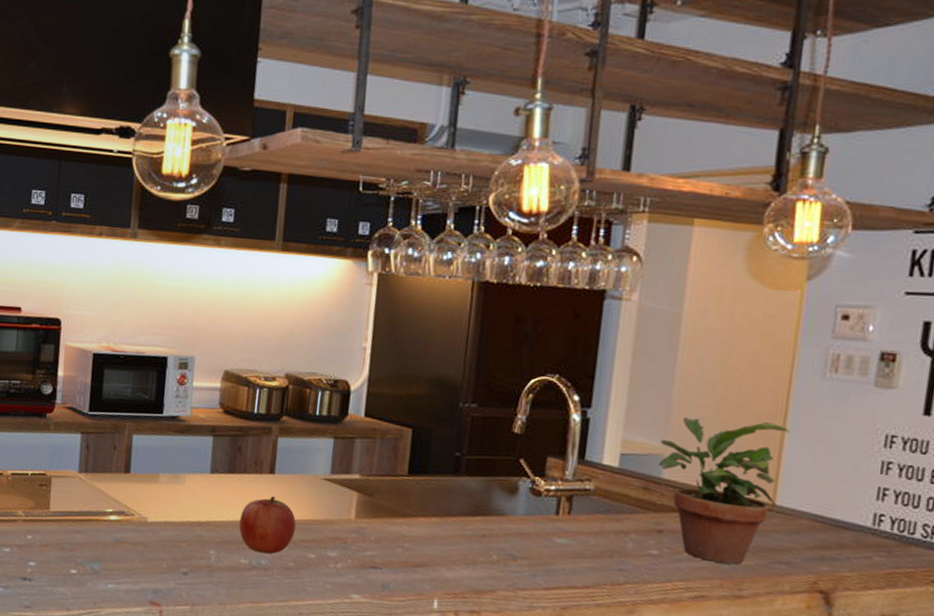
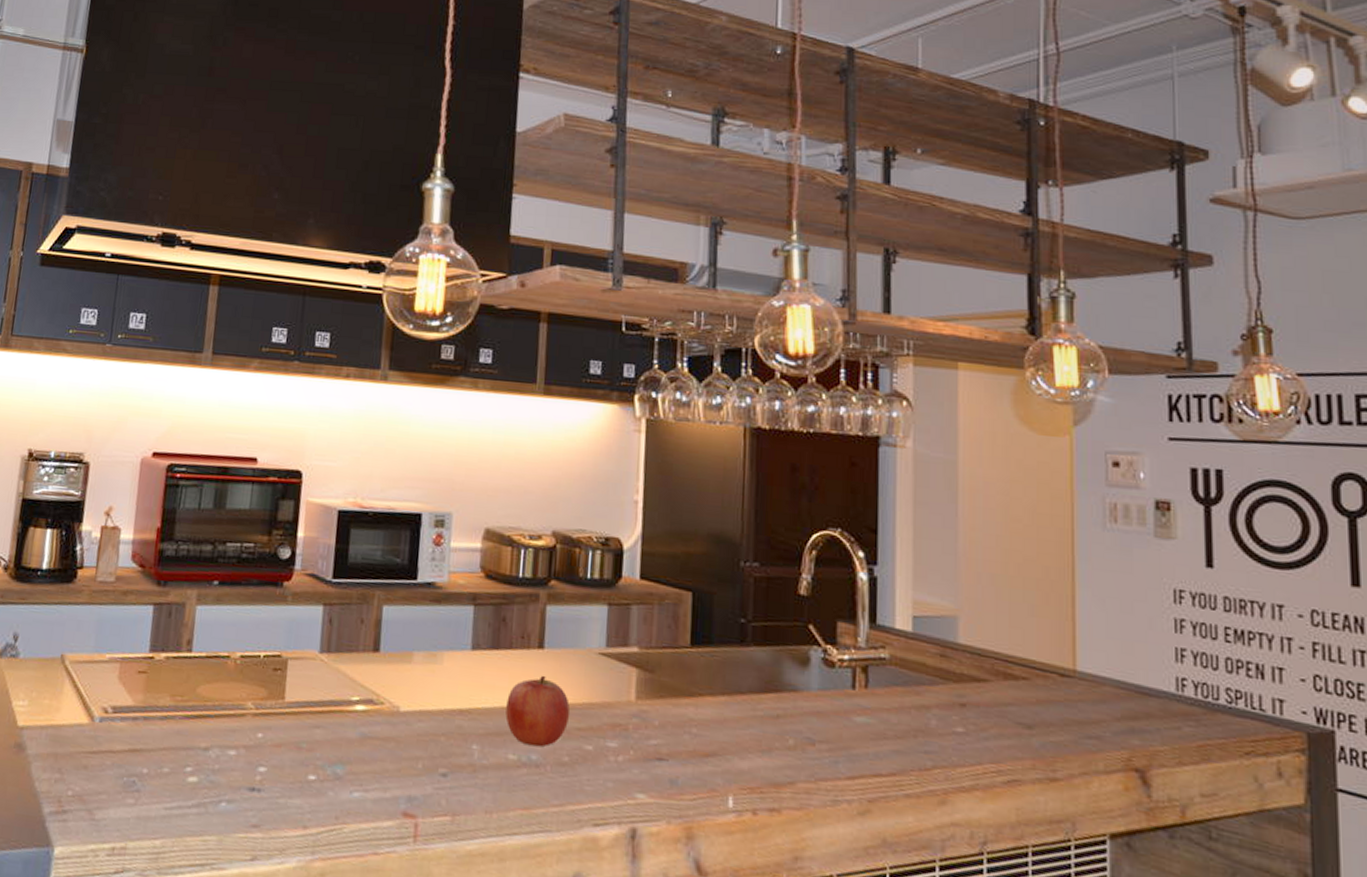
potted plant: present [658,417,790,565] -> none [952,574,1079,742]

